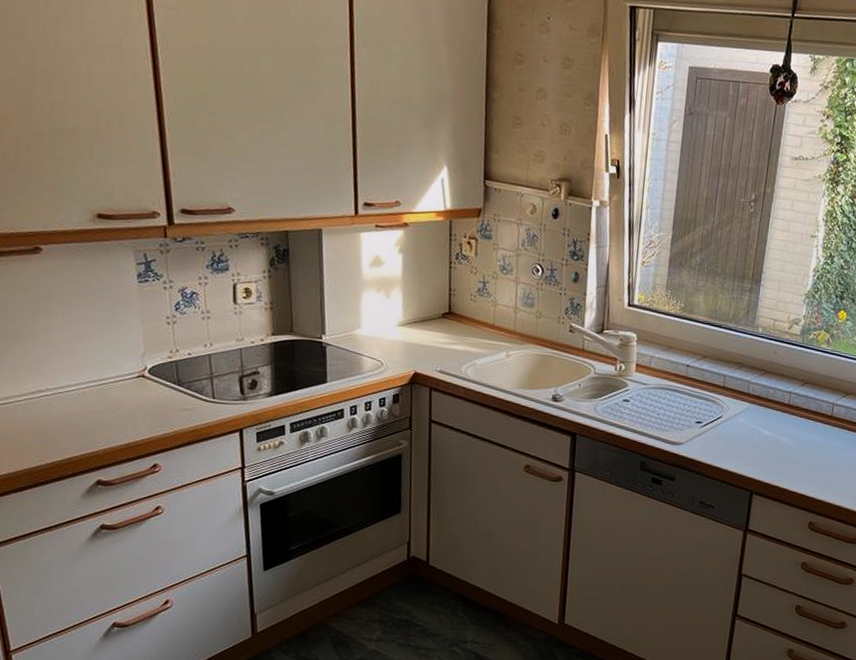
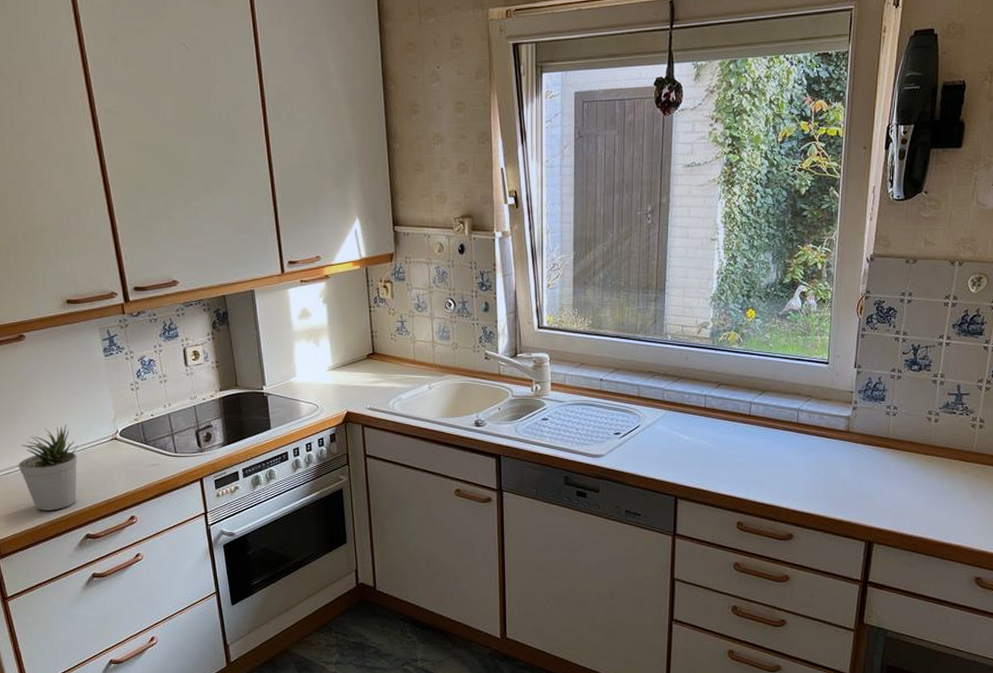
potted plant: none [19,354,96,450] -> present [18,424,78,511]

